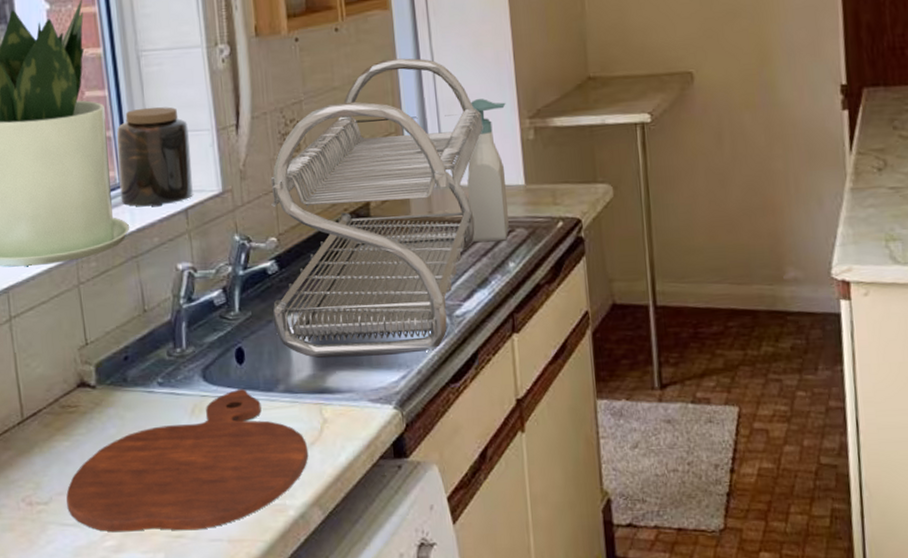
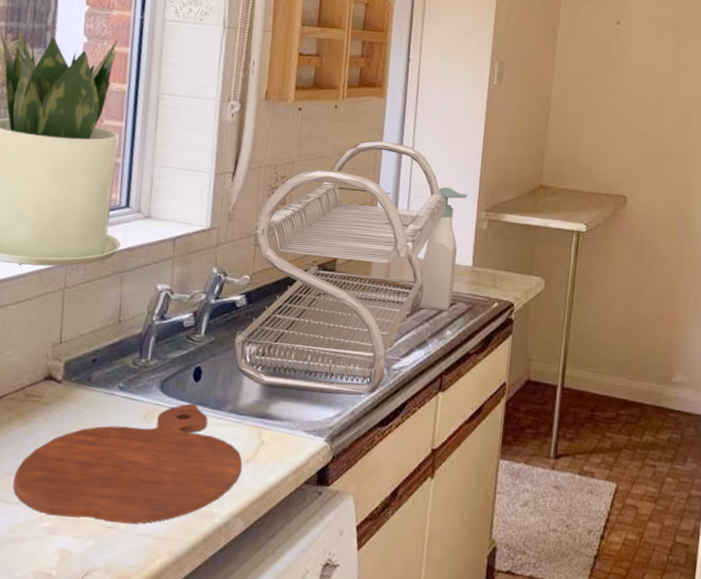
jar: present [116,107,193,207] -> none [117,143,191,231]

